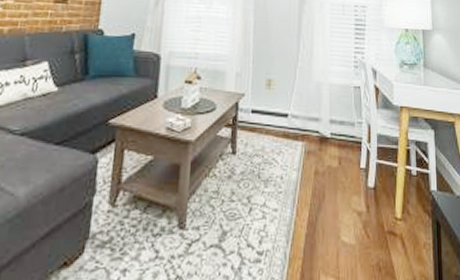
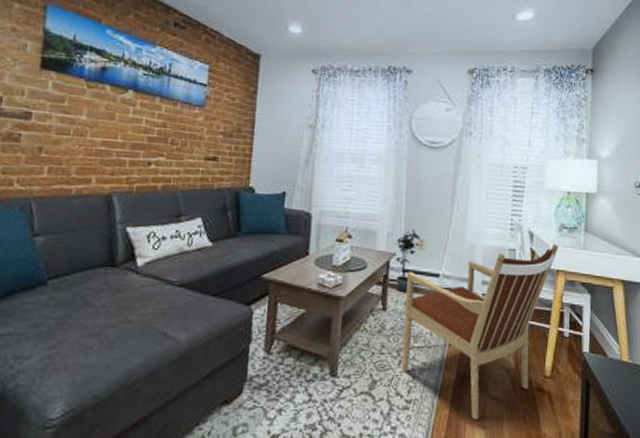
potted plant: none [243,68,268,134] -> present [394,229,420,292]
armchair: none [252,81,401,270] -> present [401,244,559,419]

